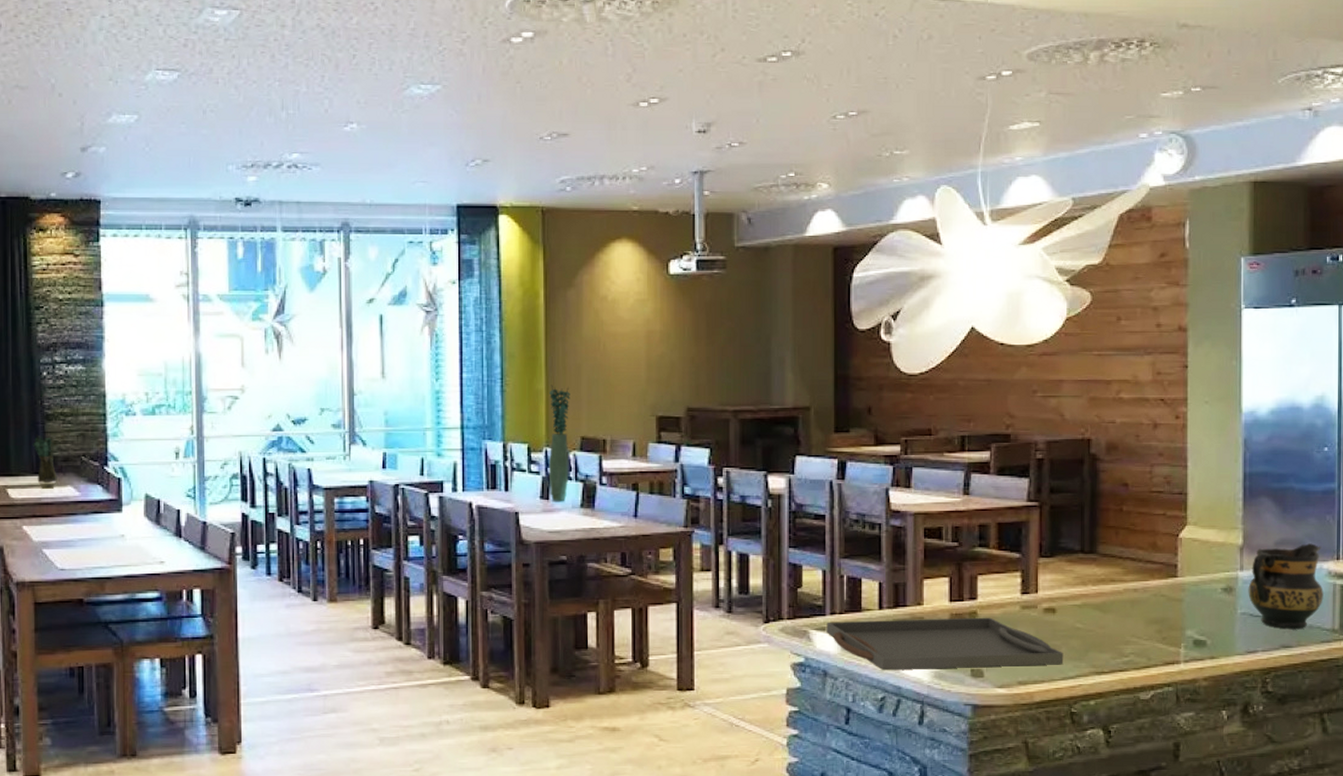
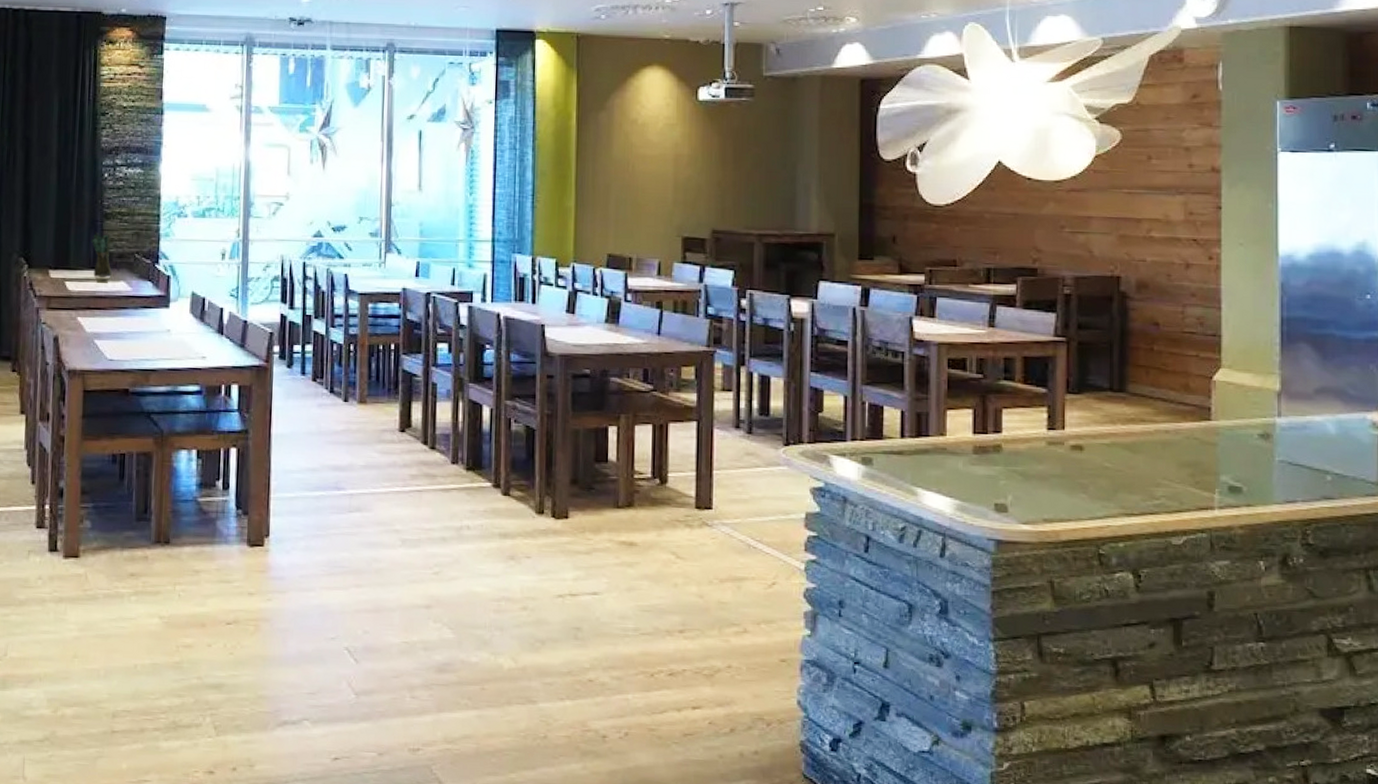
vase: present [548,385,570,501] -> none [575,203,599,316]
serving tray: present [826,617,1064,671] -> none [847,448,1091,504]
pitcher: present [1248,543,1324,629] -> none [1286,392,1368,480]

